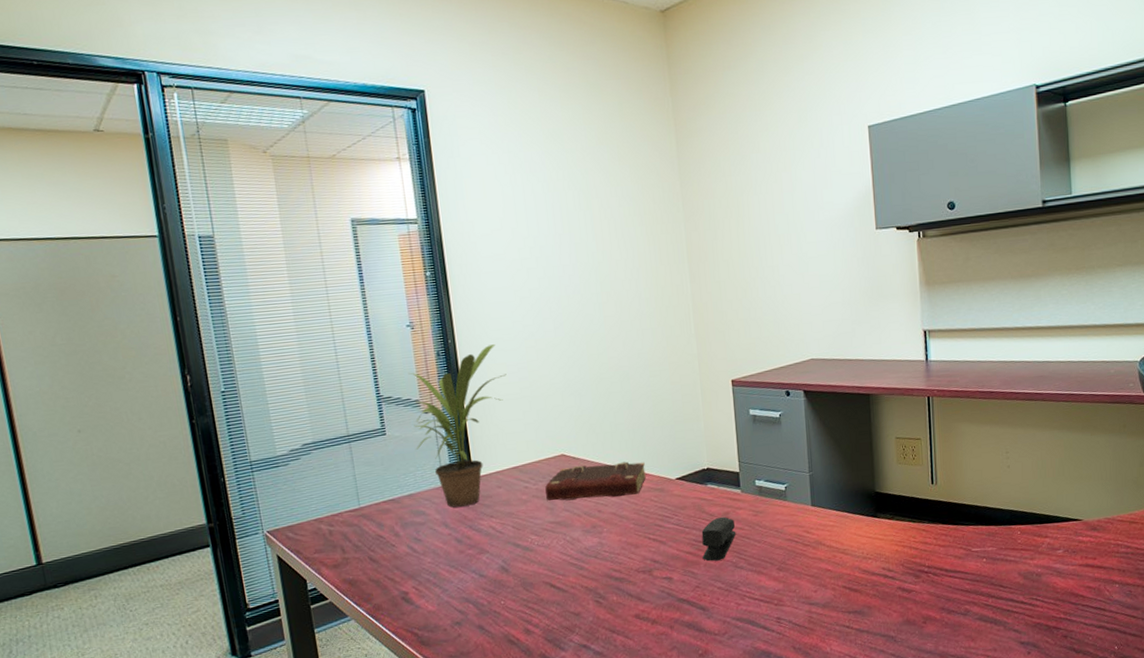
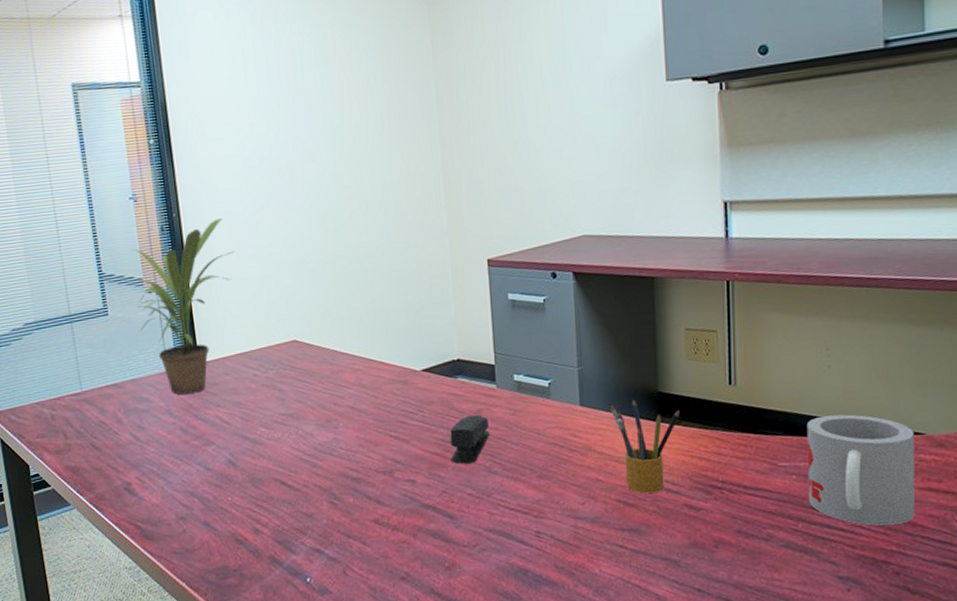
book: present [545,461,646,501] -> none [276,349,388,391]
pencil box: none [836,499,893,580] -> present [610,399,680,493]
mug: none [993,506,1077,598] -> present [806,414,914,526]

